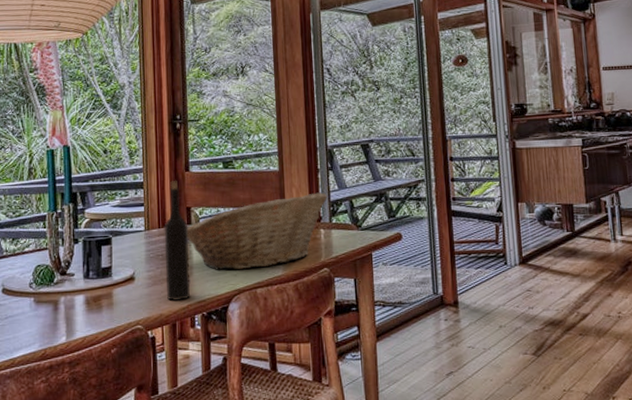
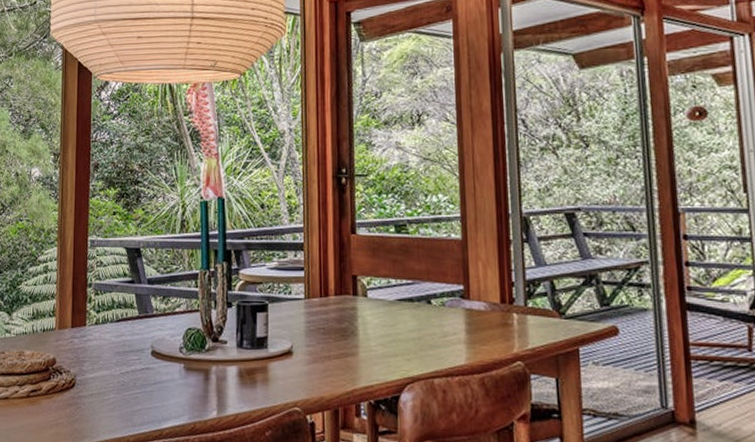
wine bottle: present [164,180,191,302] -> none [326,243,356,385]
fruit basket: present [187,192,327,270] -> none [353,268,522,354]

